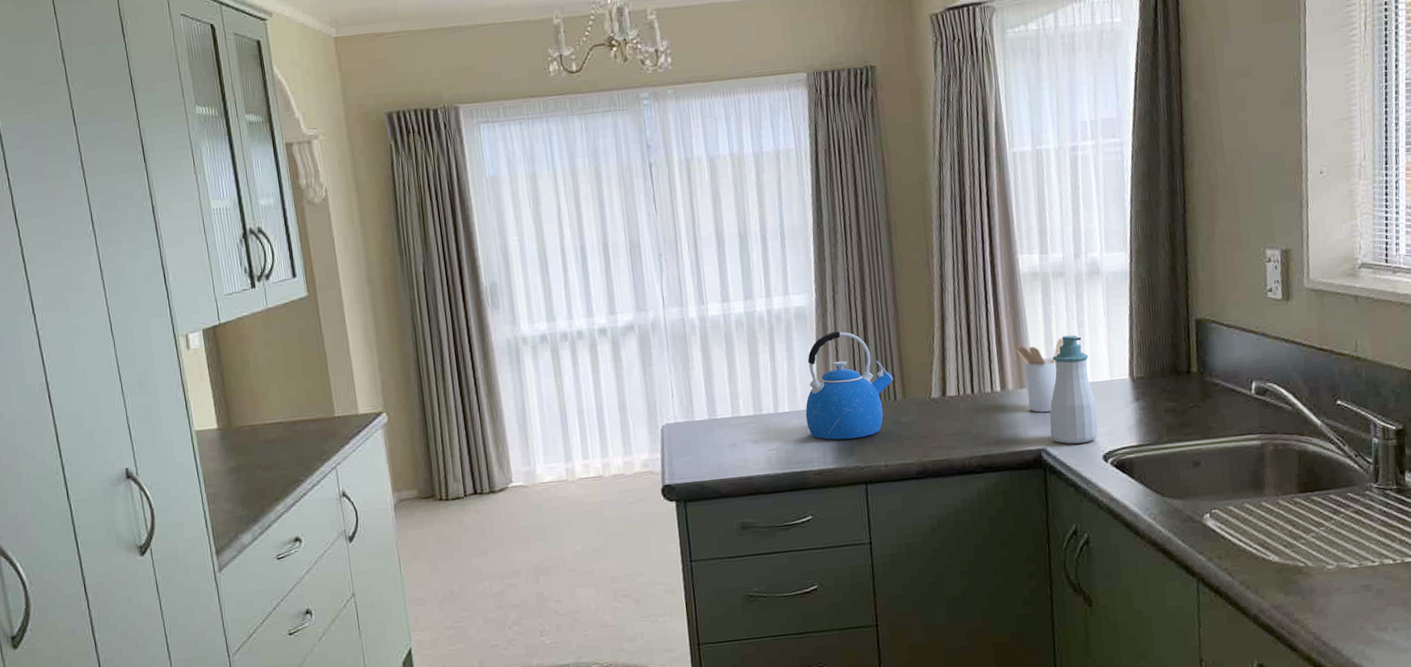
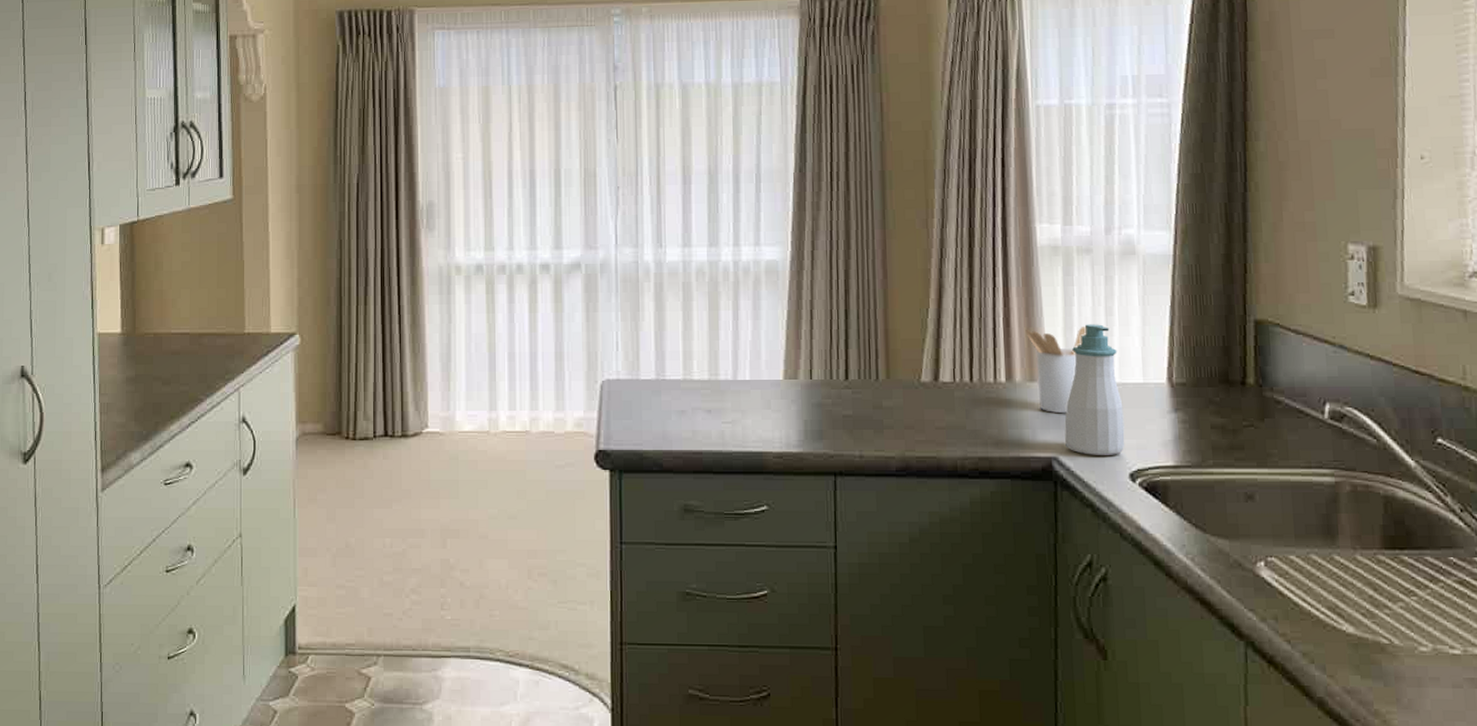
kettle: present [805,331,894,440] -> none [769,292,877,420]

